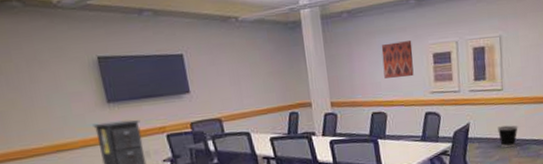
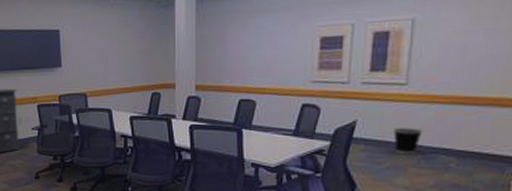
wall art: present [381,41,414,78] -> none [258,22,296,63]

